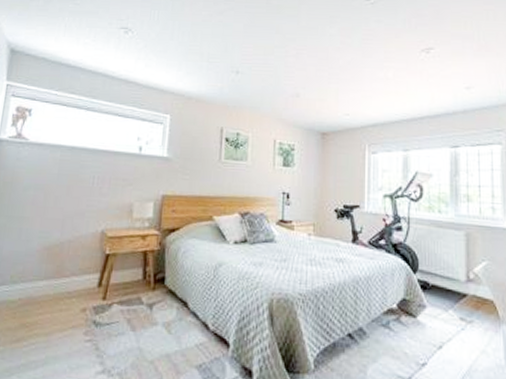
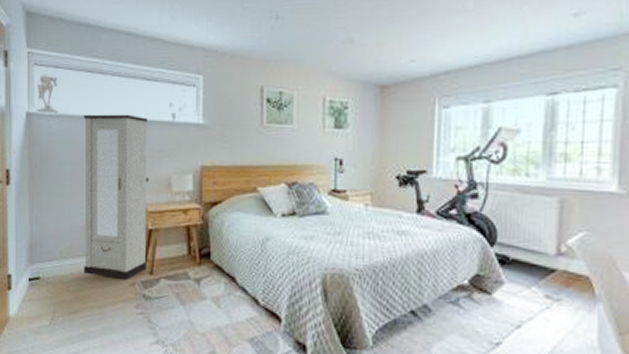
cabinet: none [33,143,116,305] -> present [83,114,149,279]

